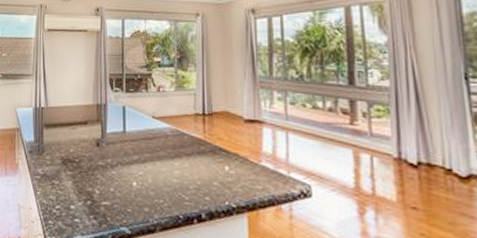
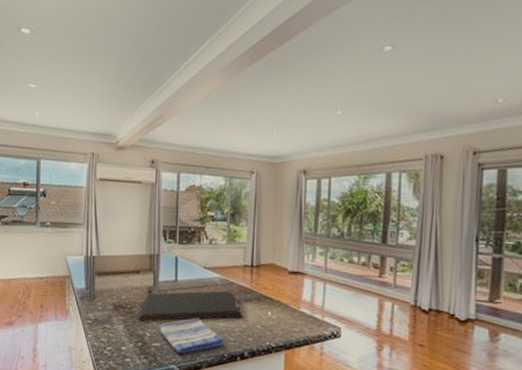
cutting board: none [87,142,198,177] -> present [138,291,243,321]
dish towel: none [108,173,178,215] -> present [158,318,224,354]

